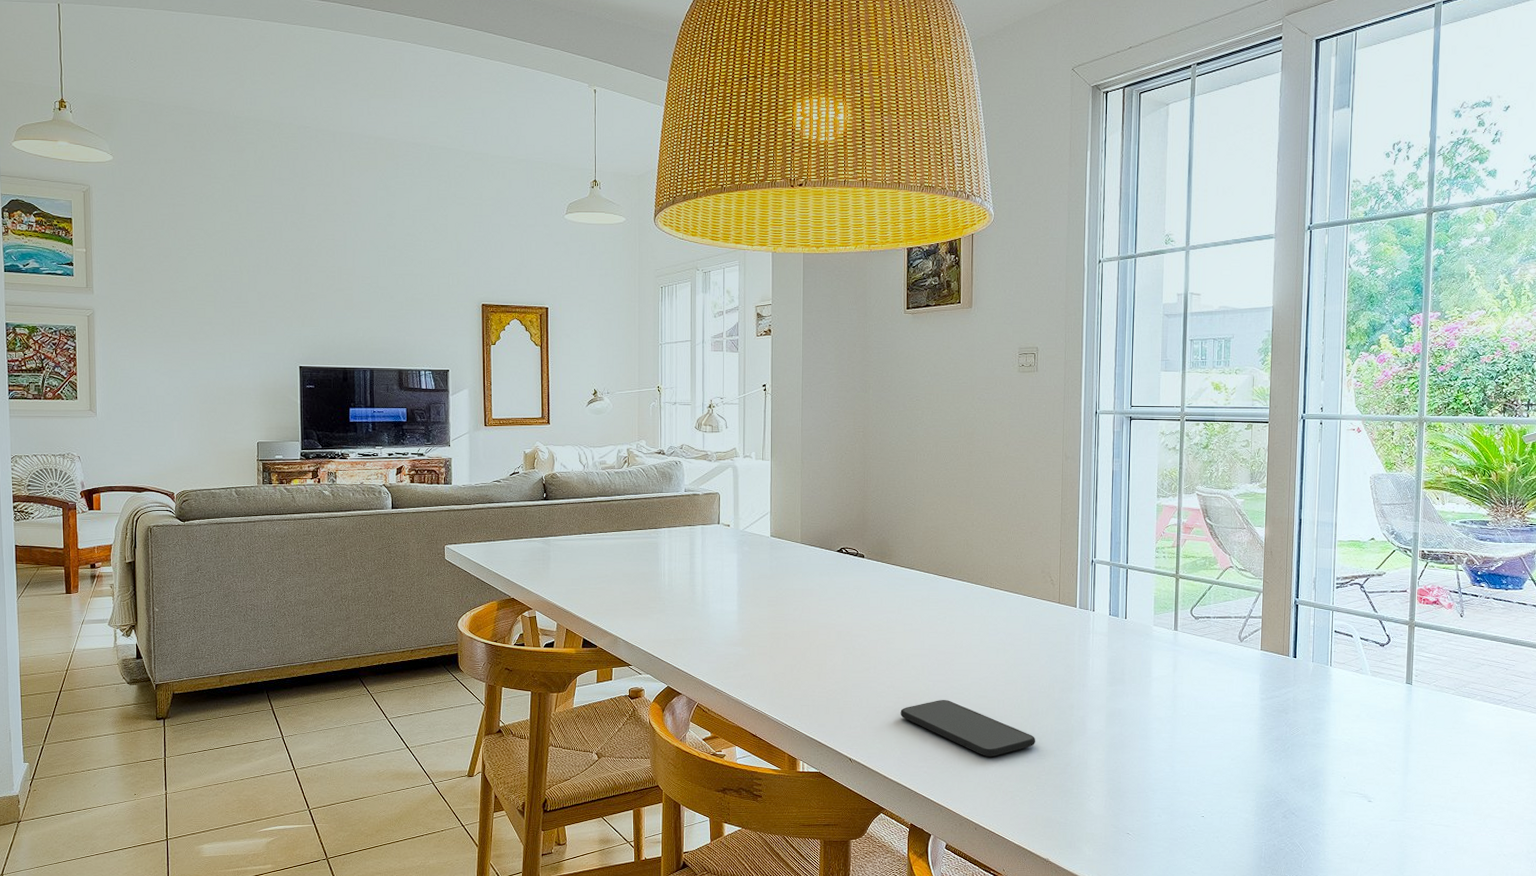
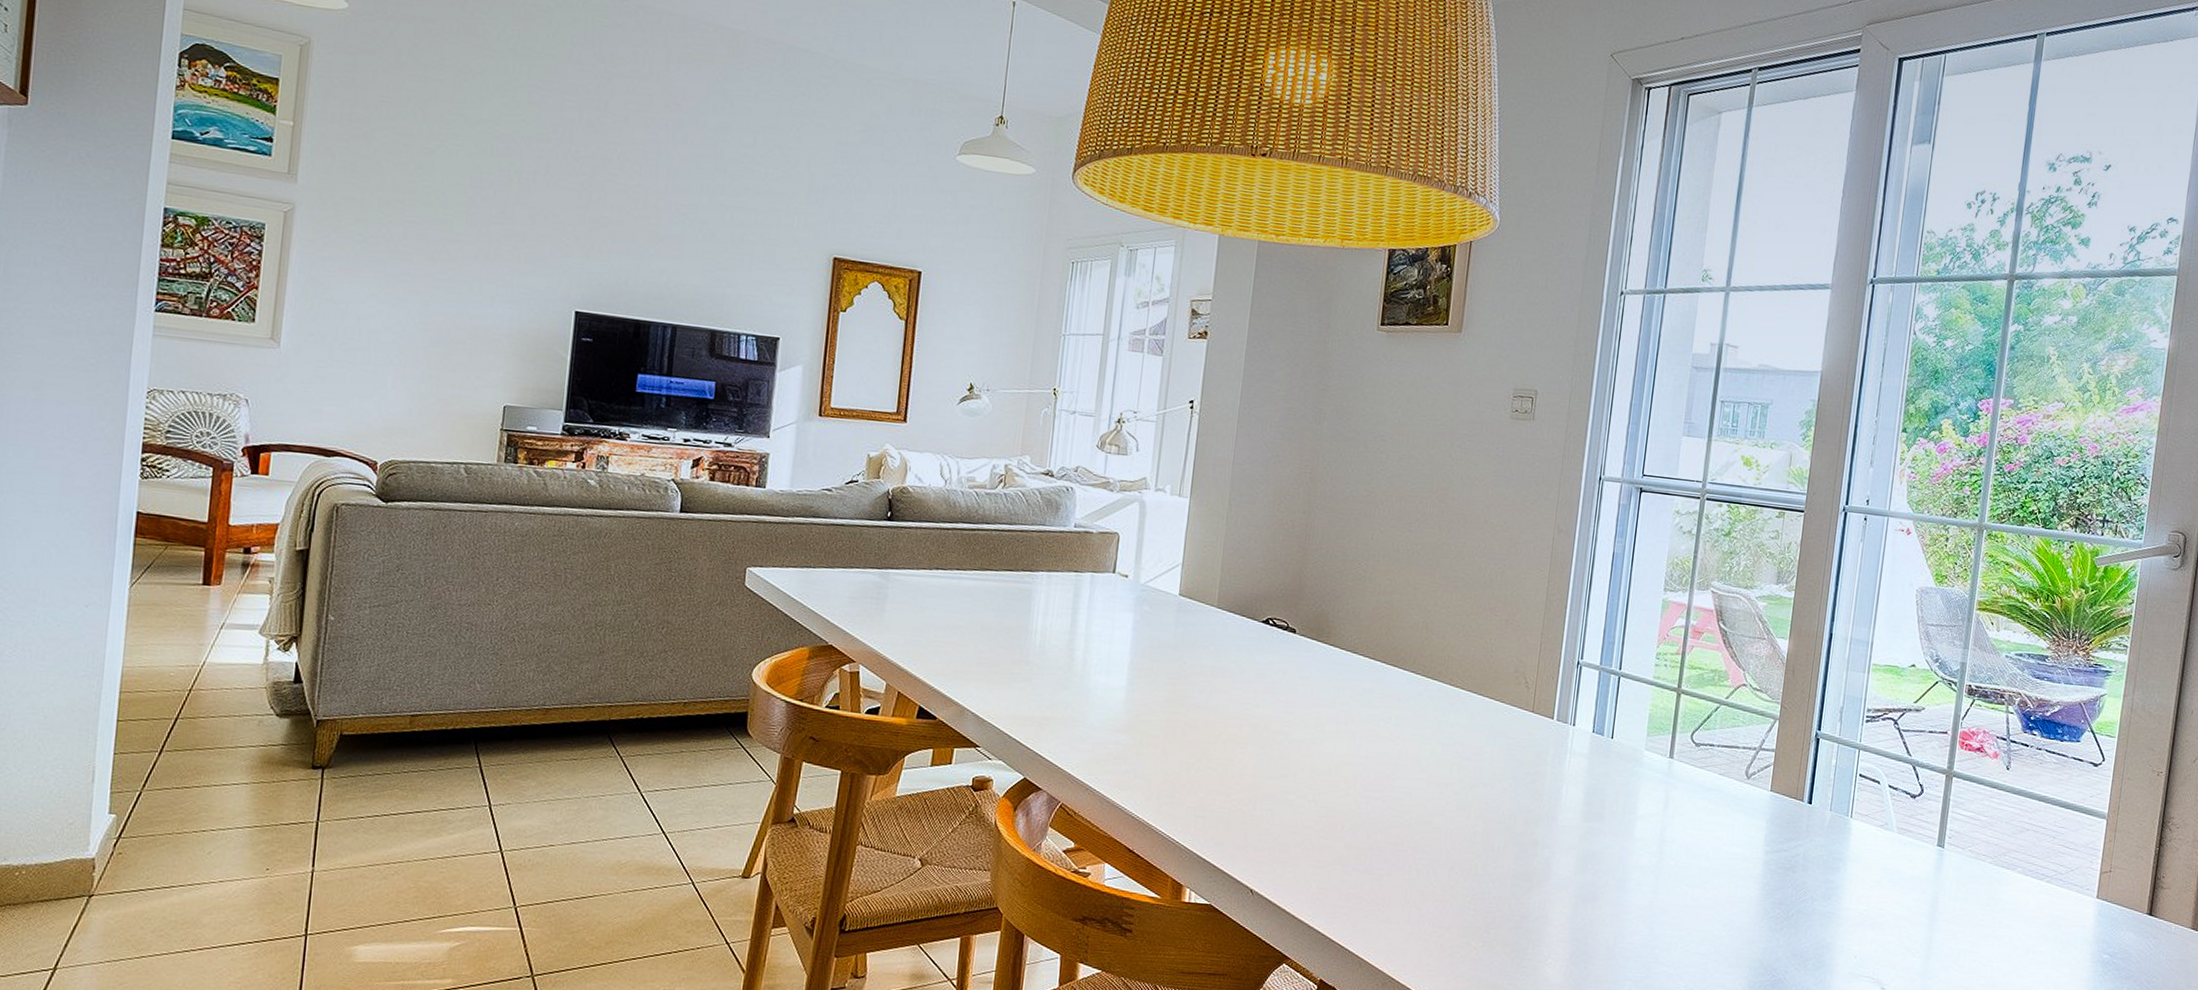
smartphone: present [900,700,1036,758] -> none [1321,822,1488,901]

